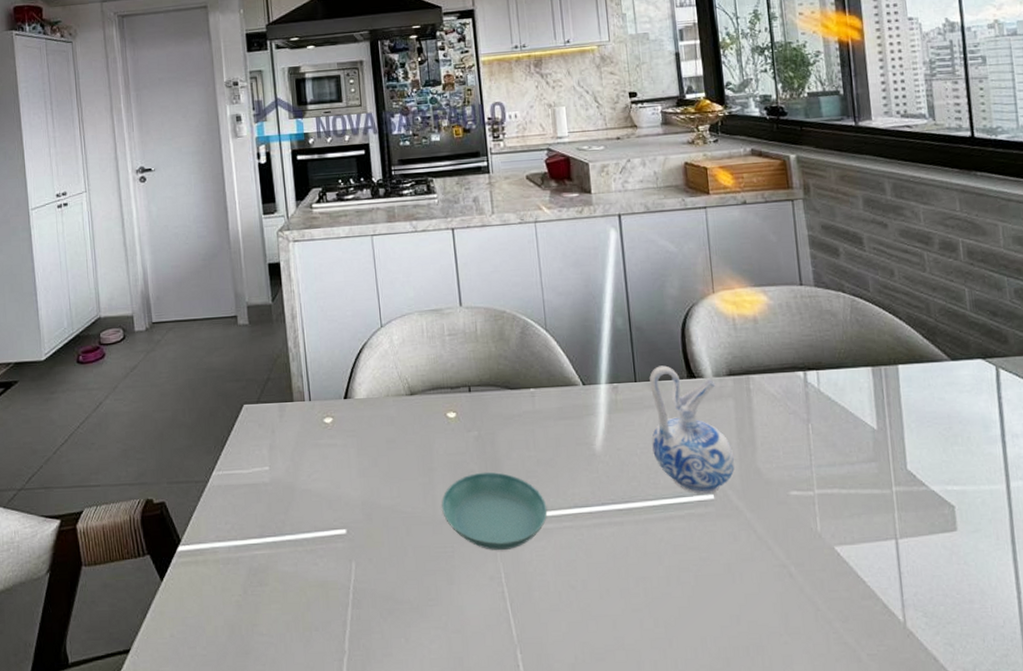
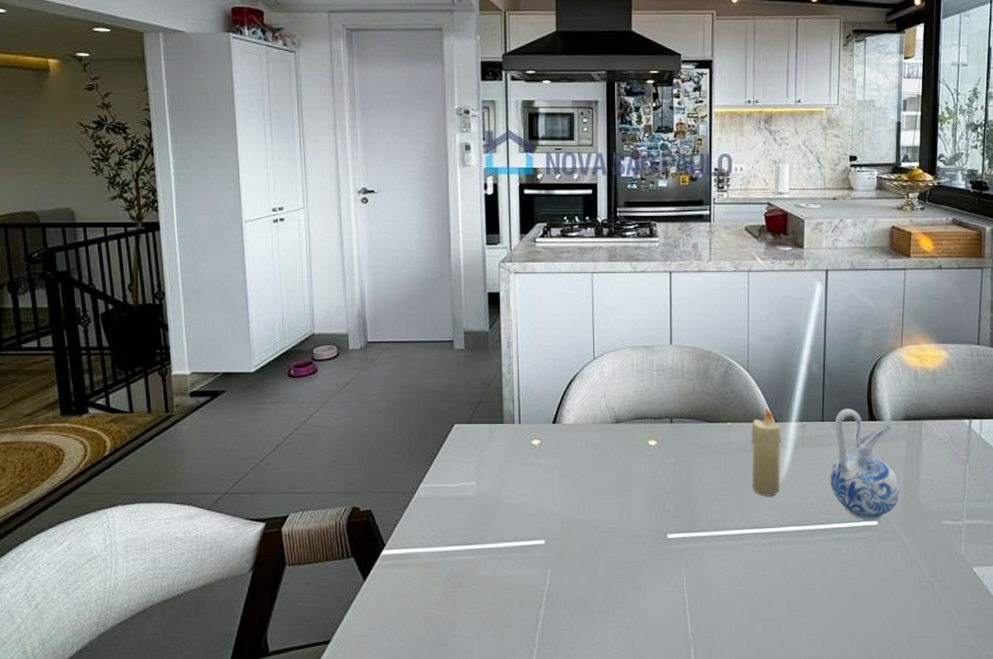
saucer: present [441,471,548,551] -> none [636,494,731,563]
candle: none [557,371,597,471] -> present [751,409,782,496]

